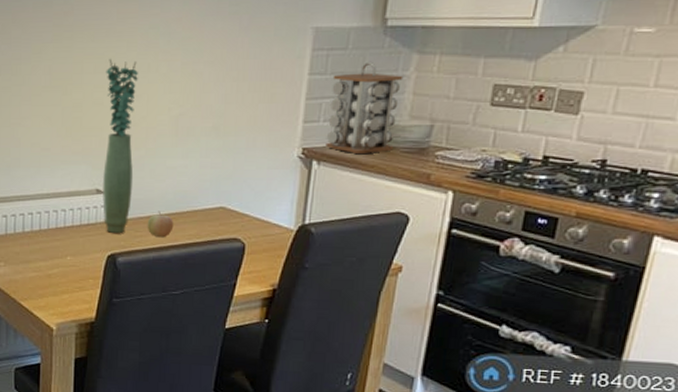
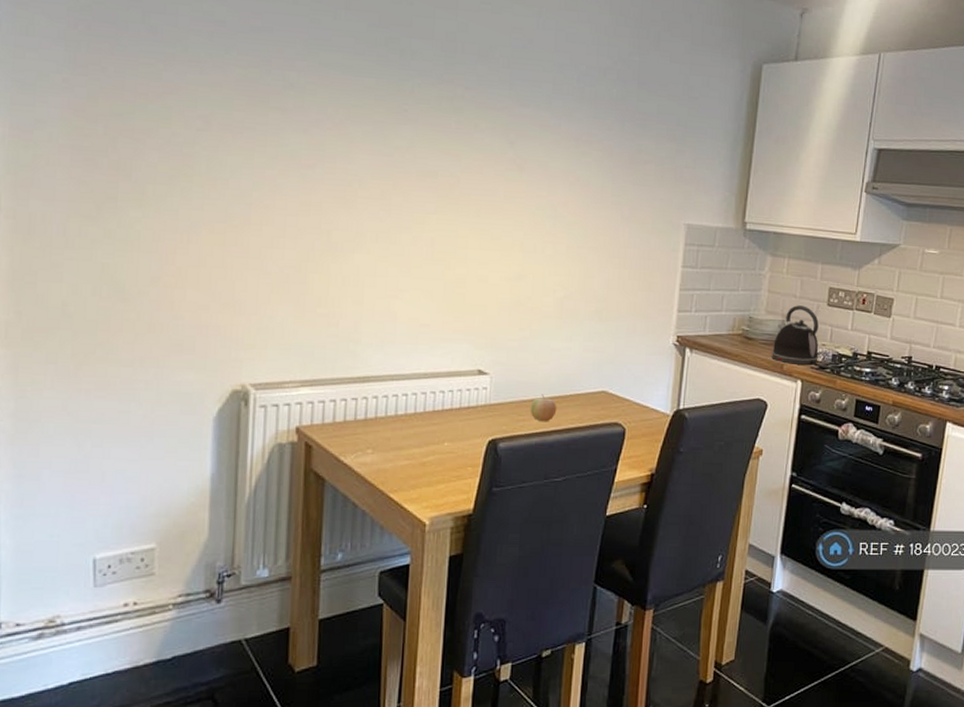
vase: present [103,59,138,234] -> none [484,236,524,418]
spice rack: present [325,62,404,153] -> none [697,260,760,344]
kettle: none [416,107,478,175] -> present [772,305,819,366]

